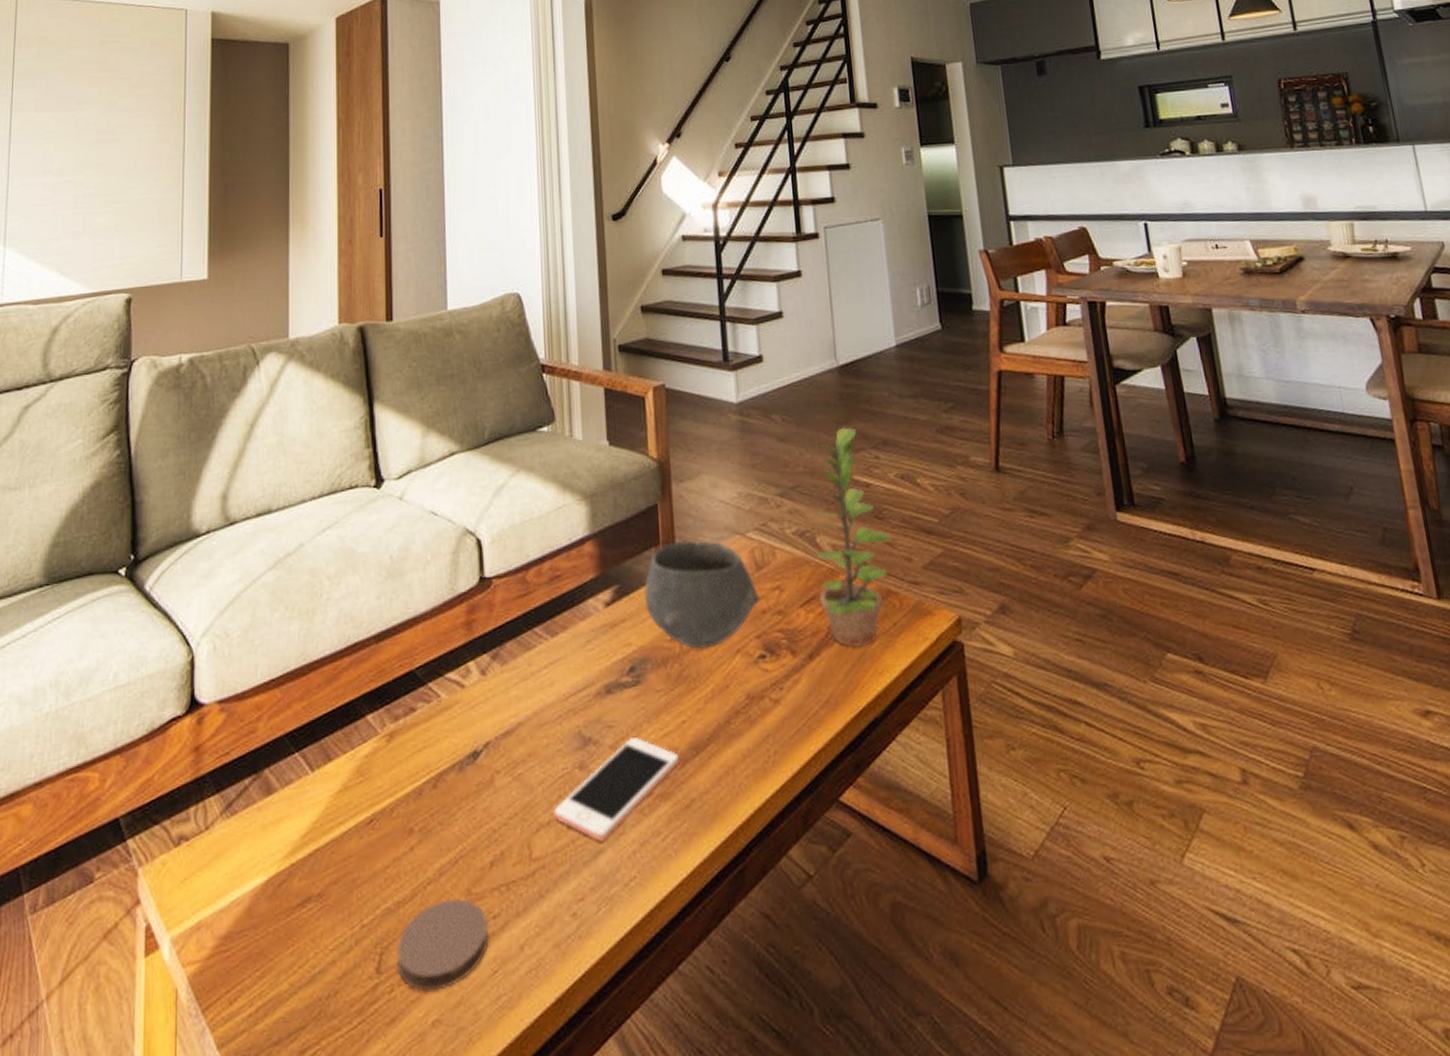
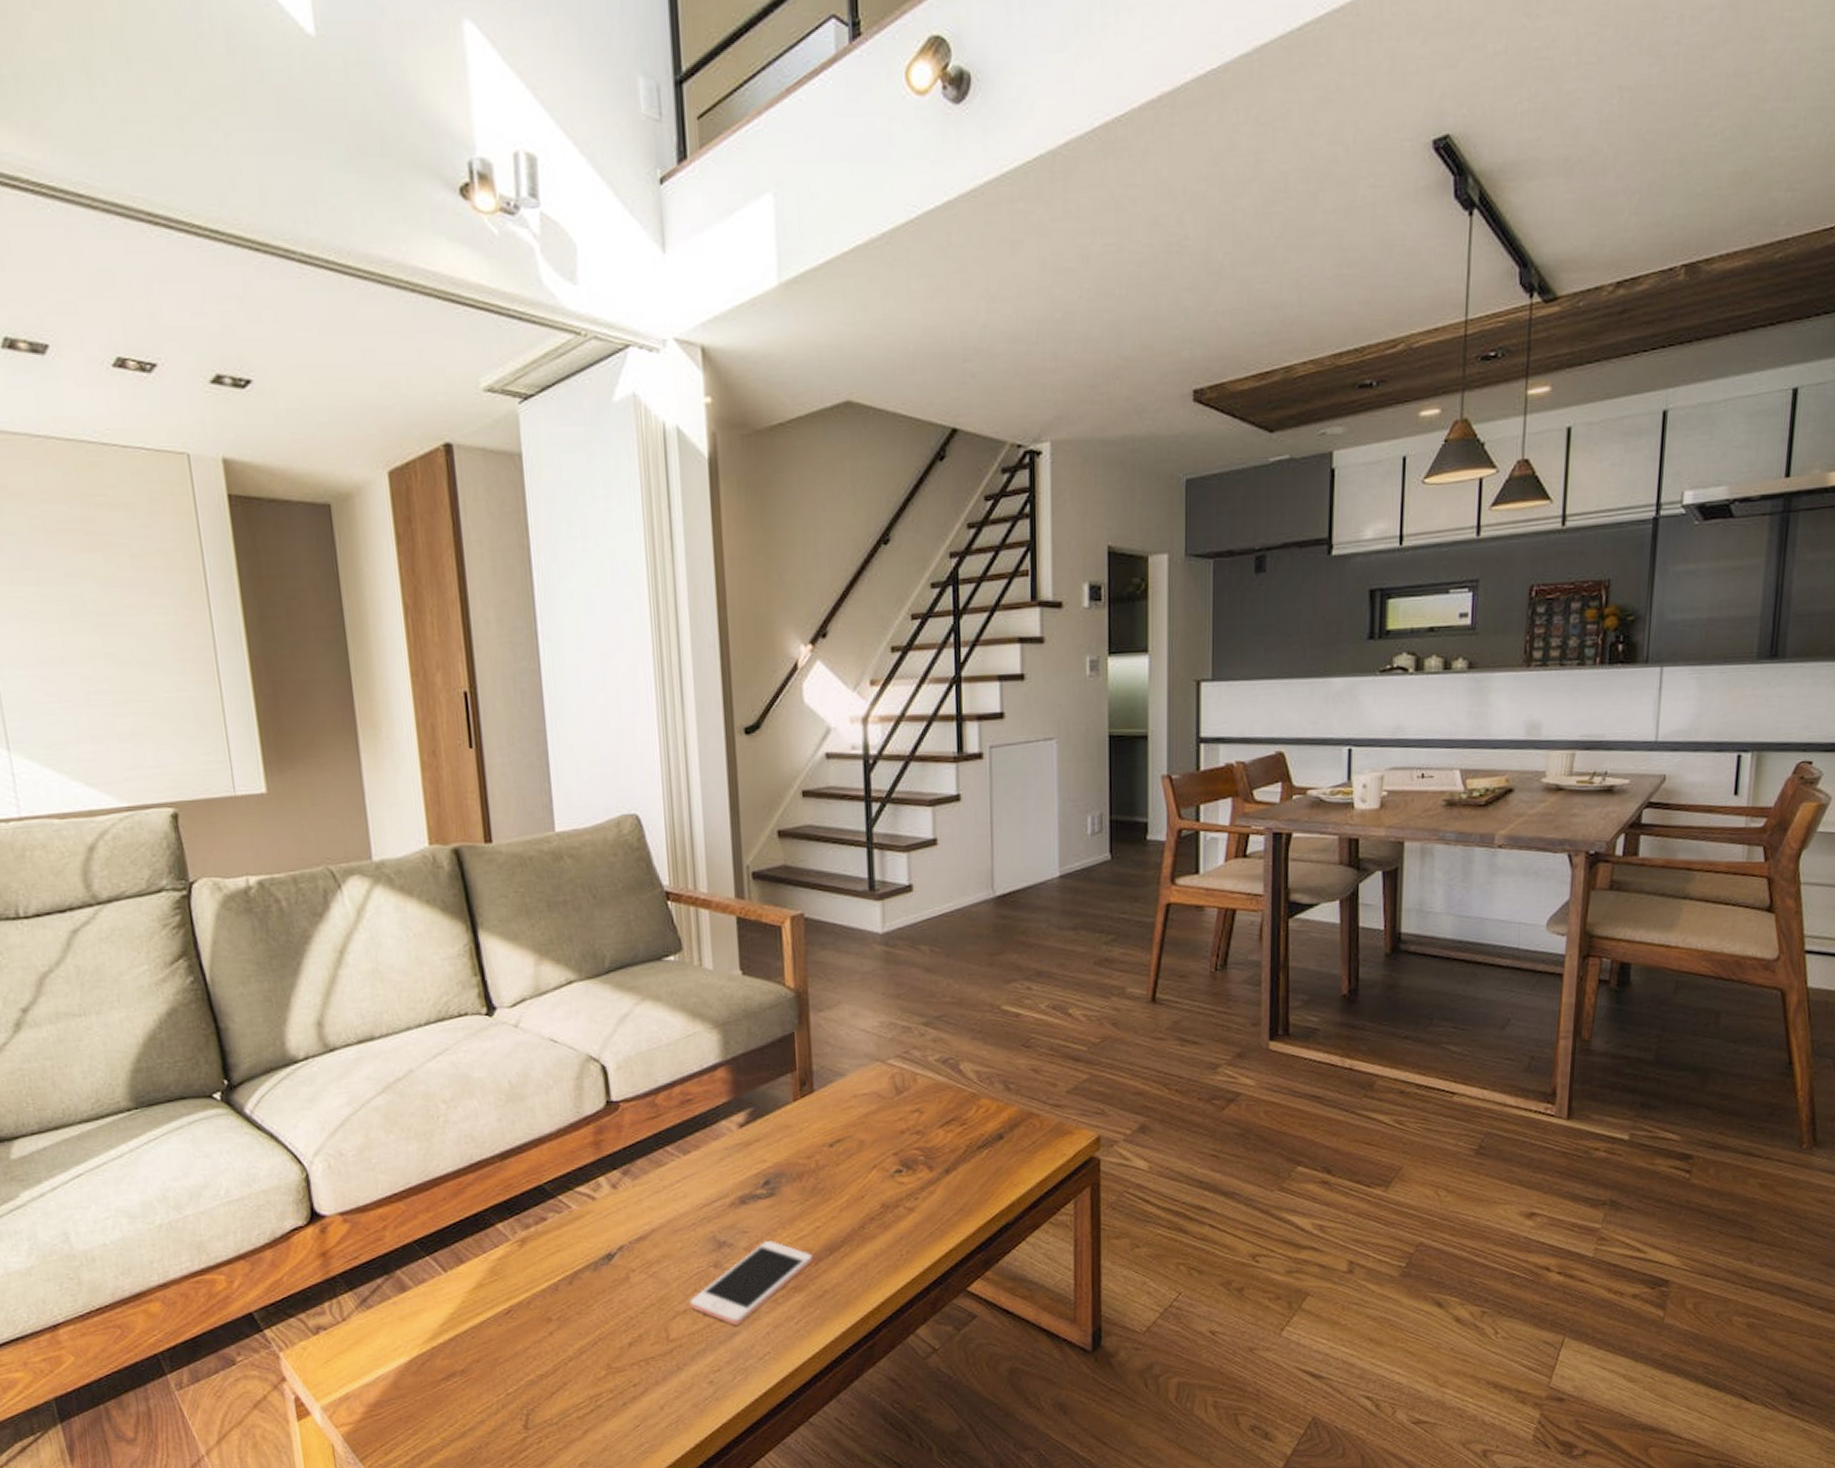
coaster: present [397,898,489,992] -> none [543,1371,630,1442]
bowl: present [643,541,760,649] -> none [779,1067,899,1165]
plant: present [816,427,891,647] -> none [959,958,1037,1163]

